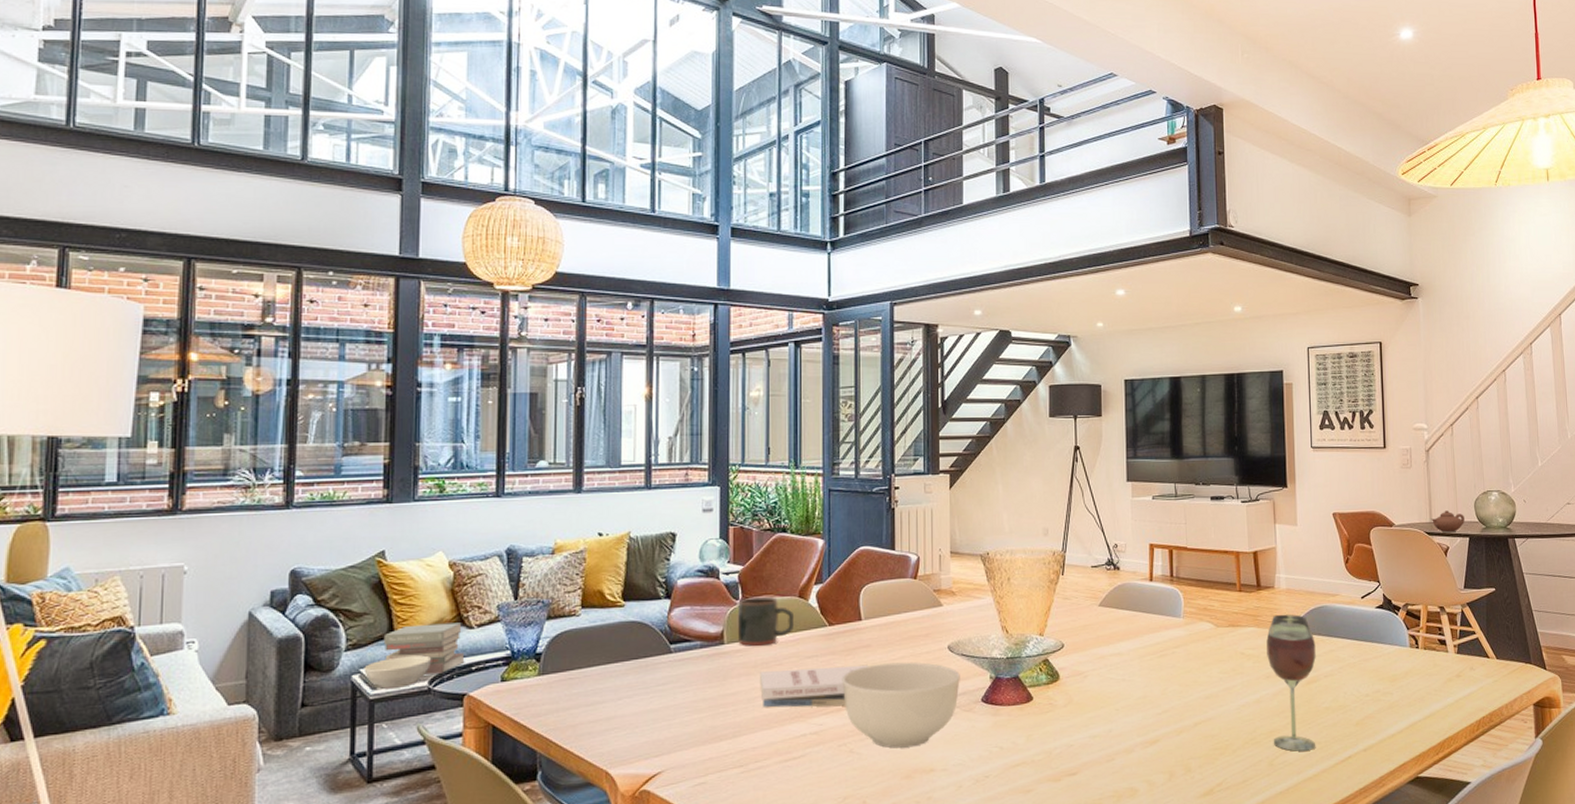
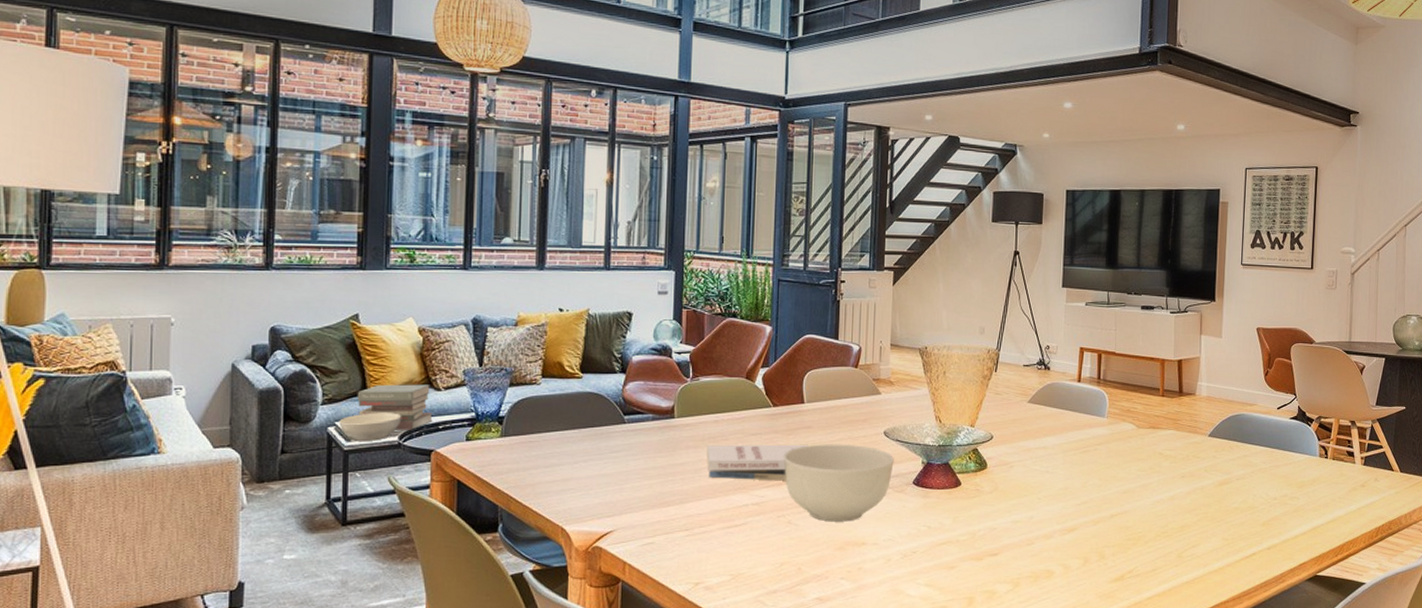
mug: present [737,596,795,646] -> none [687,376,742,421]
wineglass: present [1266,614,1316,752] -> none [1183,419,1230,546]
teapot: present [1431,510,1465,533] -> none [1350,331,1383,352]

